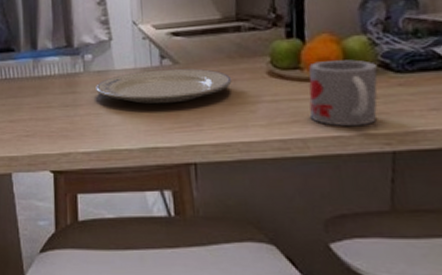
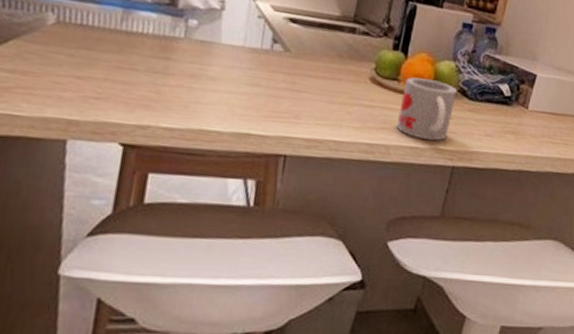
plate: present [96,68,232,104] -> none [194,50,337,92]

